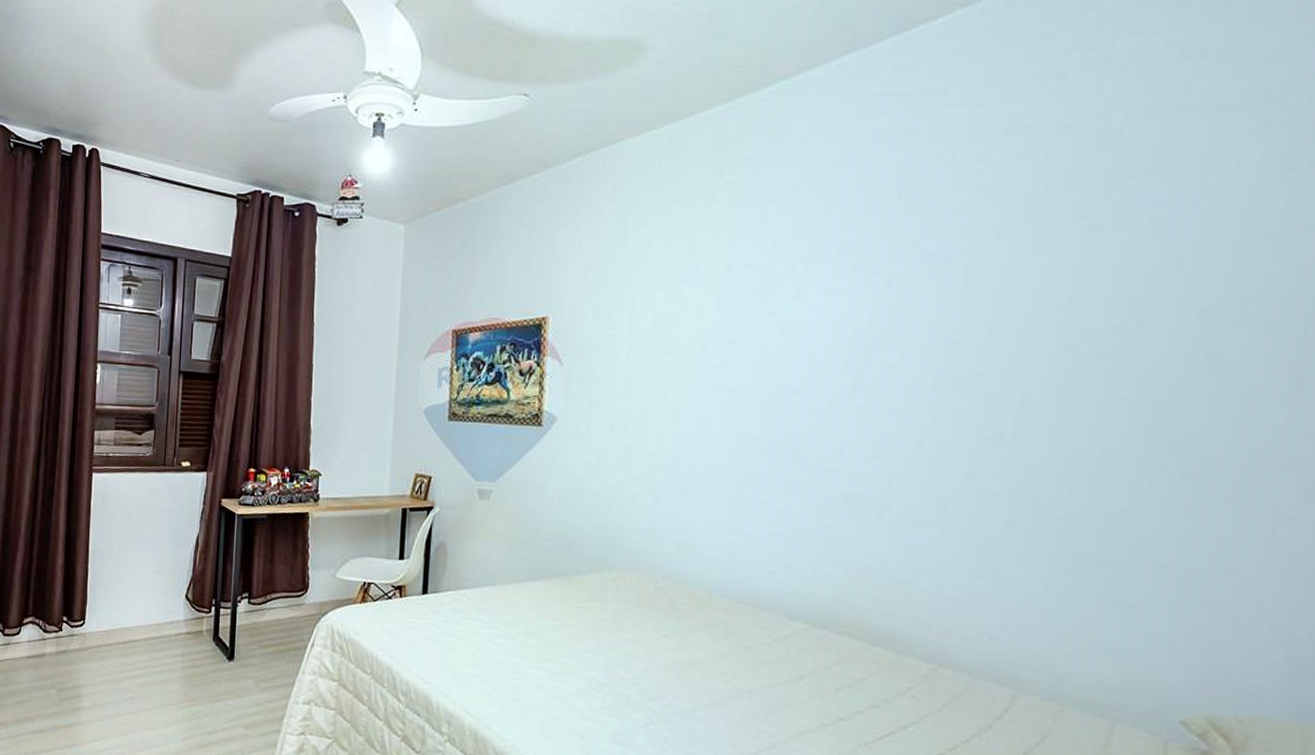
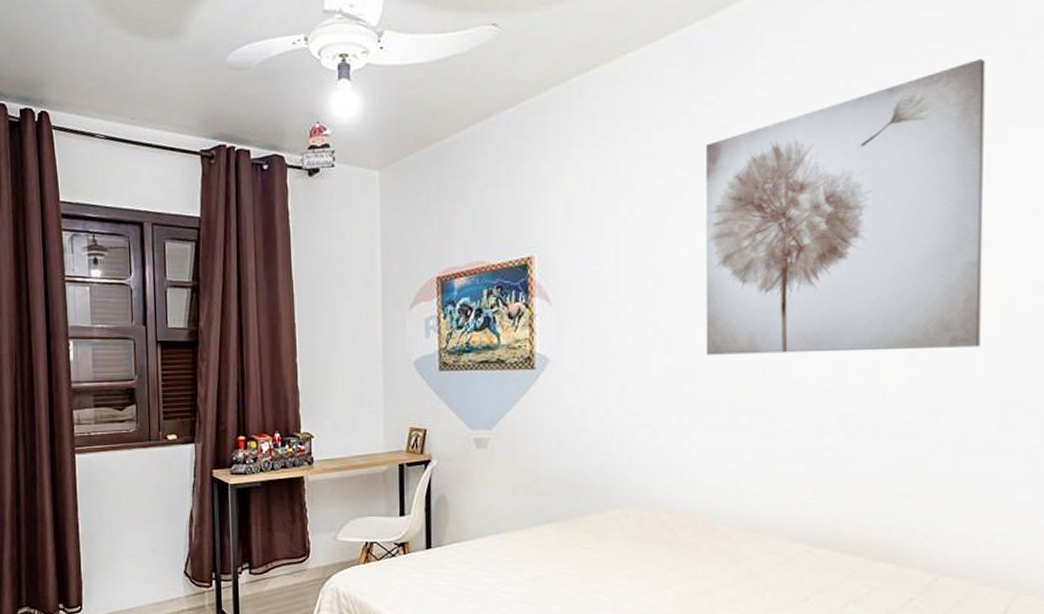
wall art: none [712,157,1008,439] -> present [706,59,986,355]

